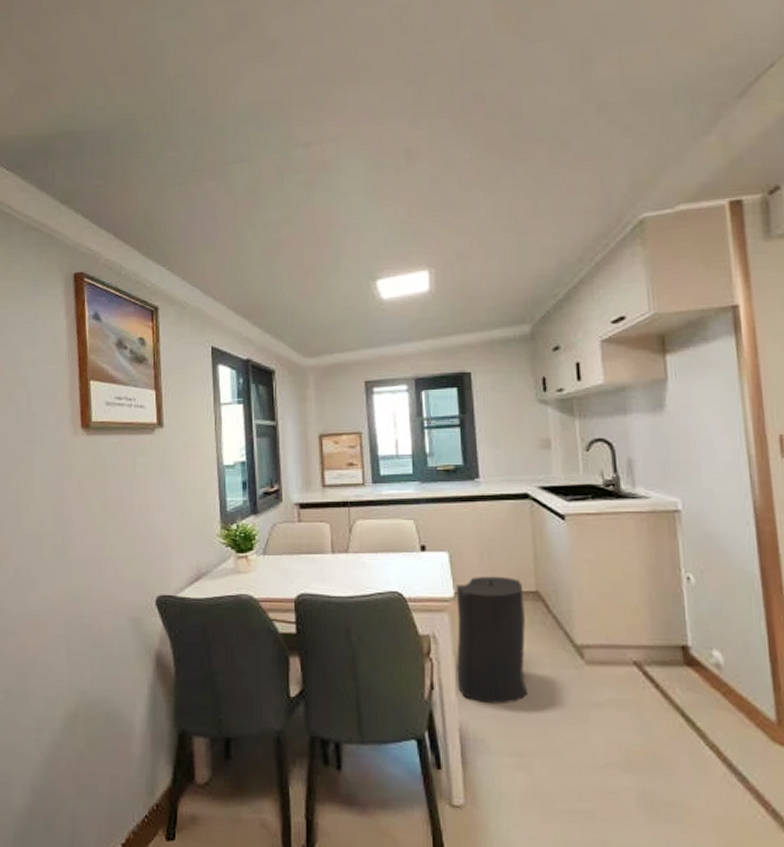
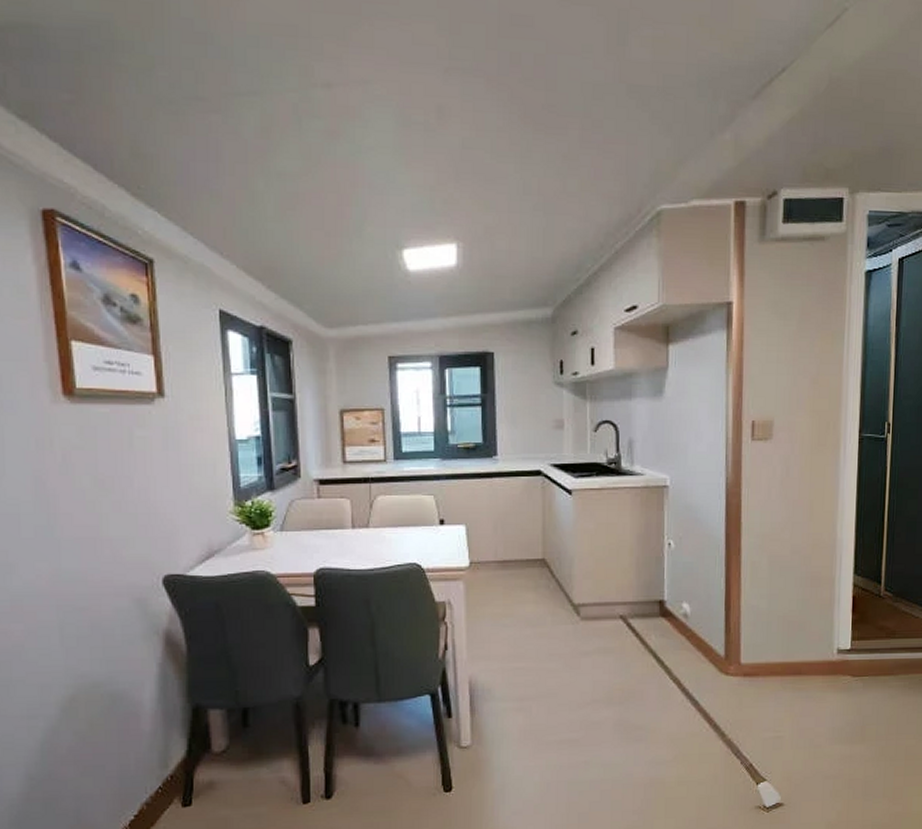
trash can: present [456,576,528,705] -> none [469,546,532,659]

